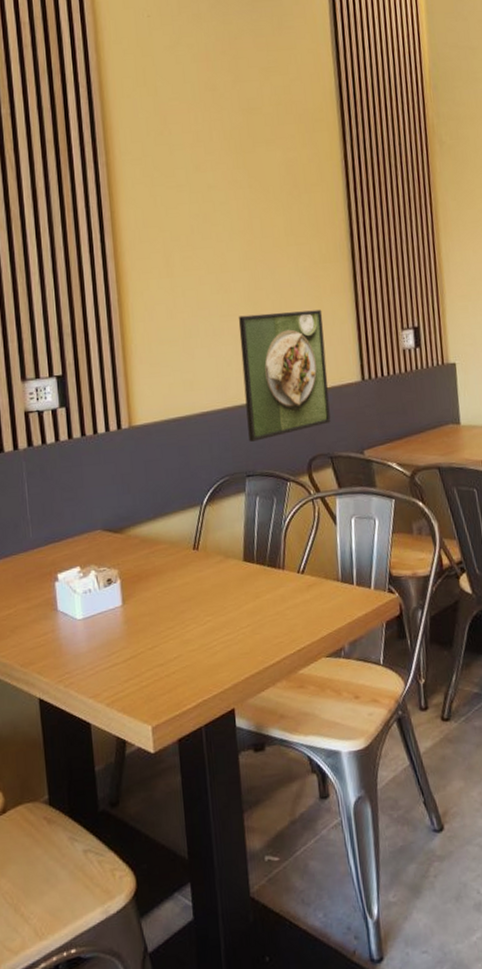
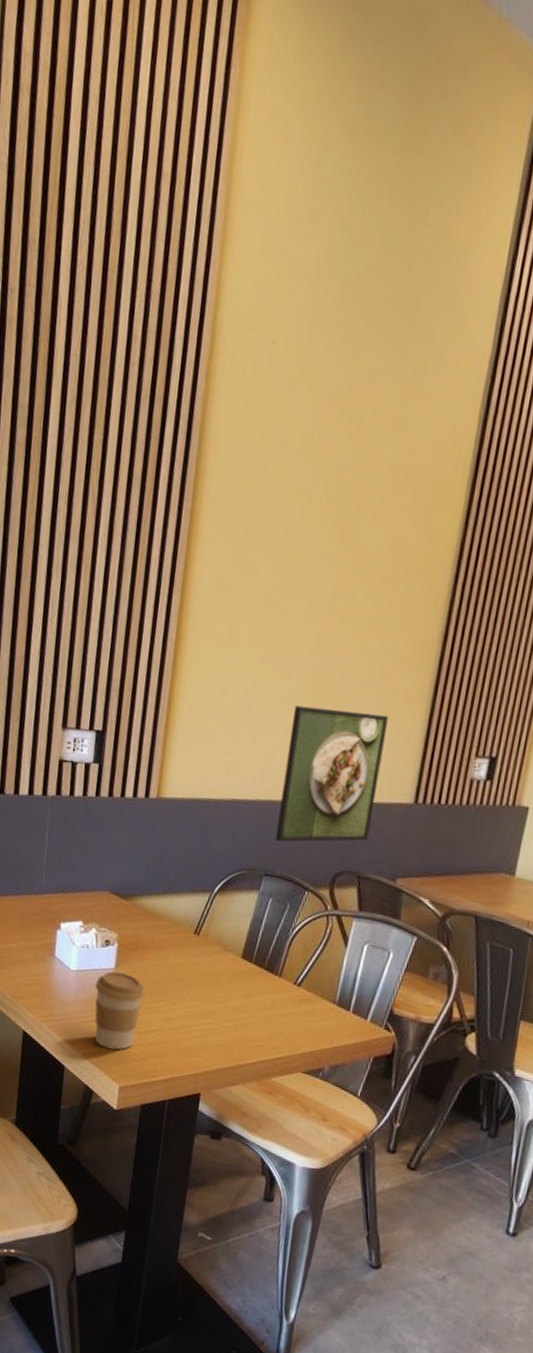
coffee cup: none [105,607,158,691] -> present [95,971,145,1050]

